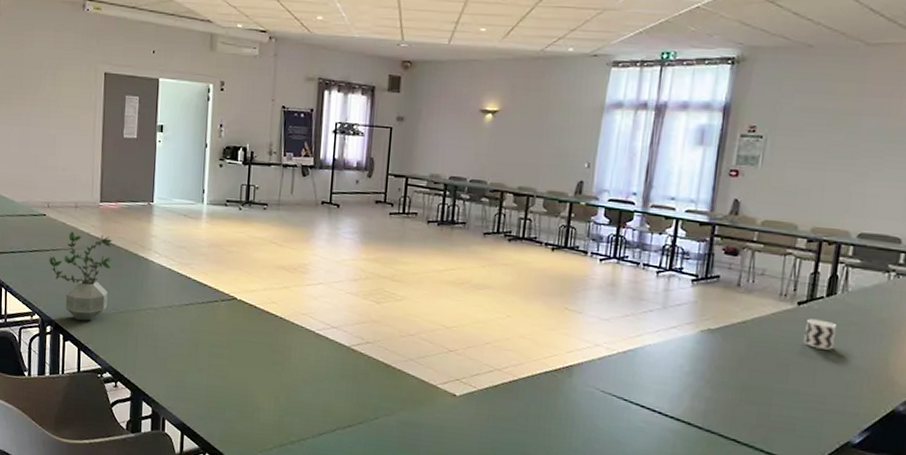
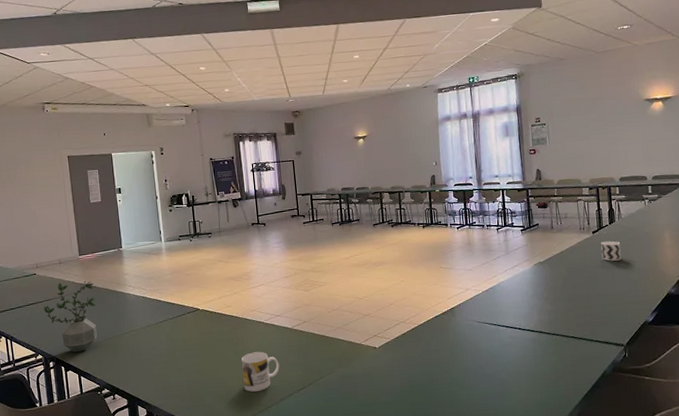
mug: none [275,366,326,417] -> present [241,351,280,392]

